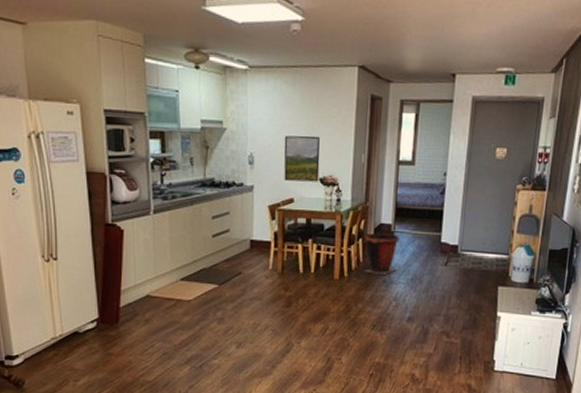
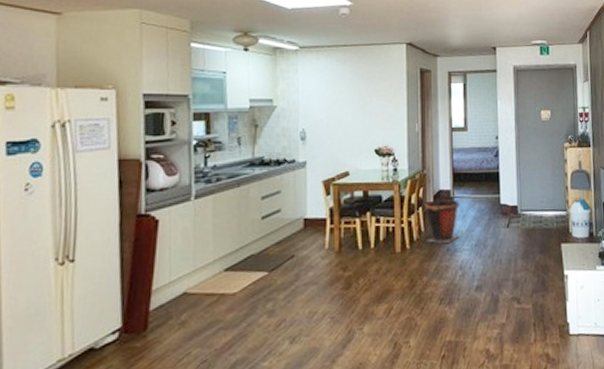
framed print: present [284,135,321,182] -> none [337,109,374,154]

